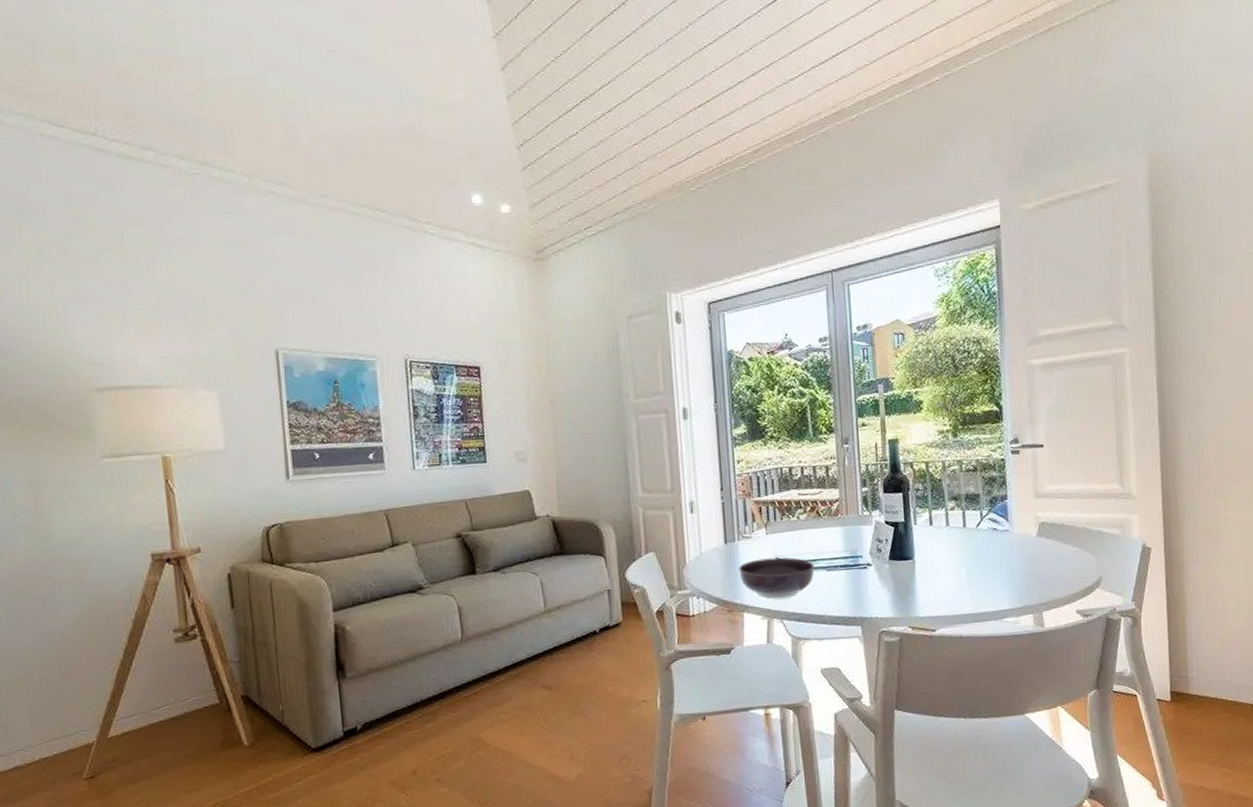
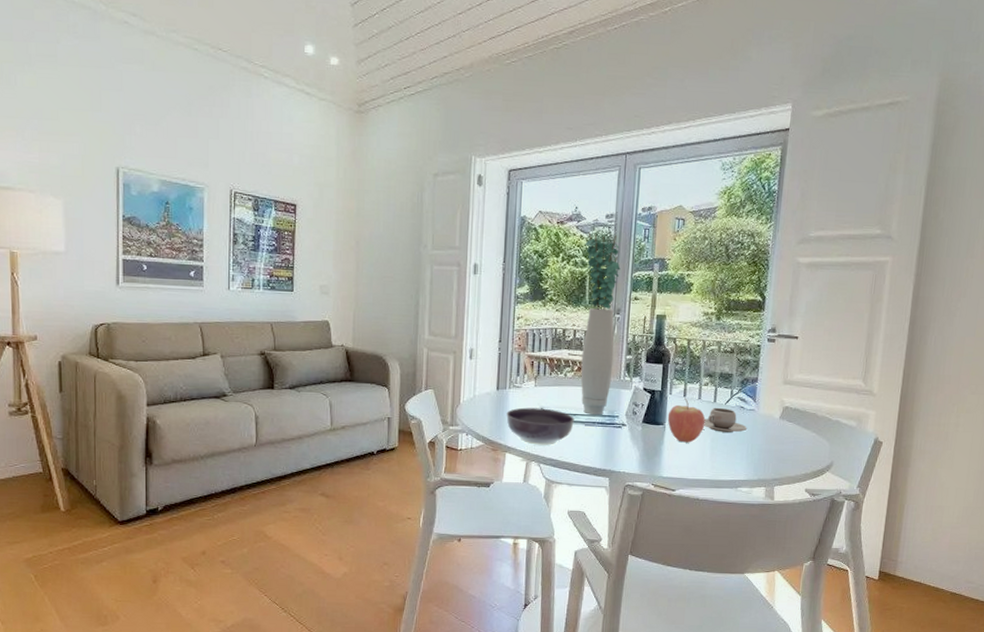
vase: none [800,358,850,559] -> present [580,231,621,416]
fruit: none [915,526,958,576] -> present [667,397,706,443]
teacup: none [956,532,1004,560] -> present [704,407,748,433]

